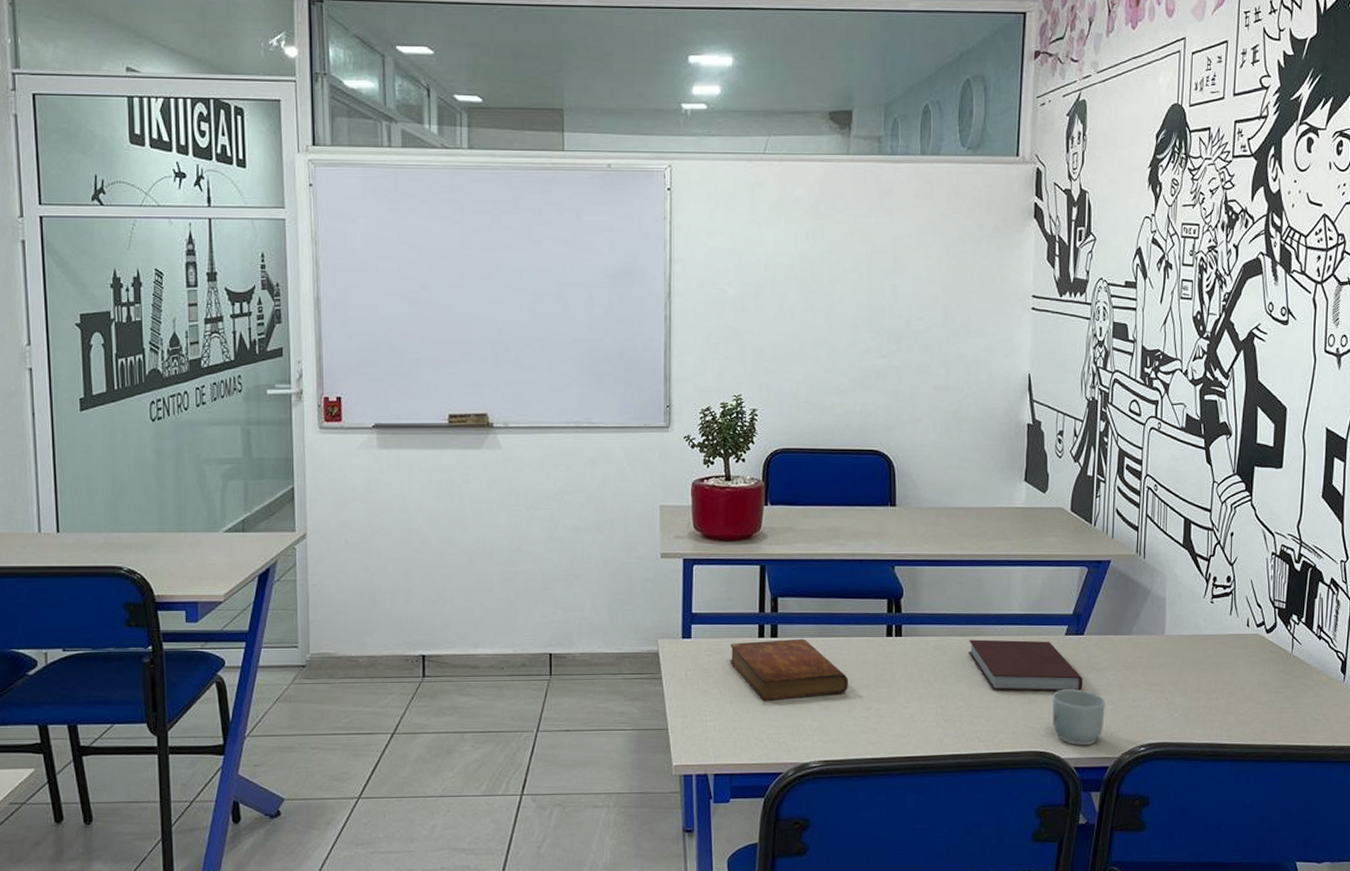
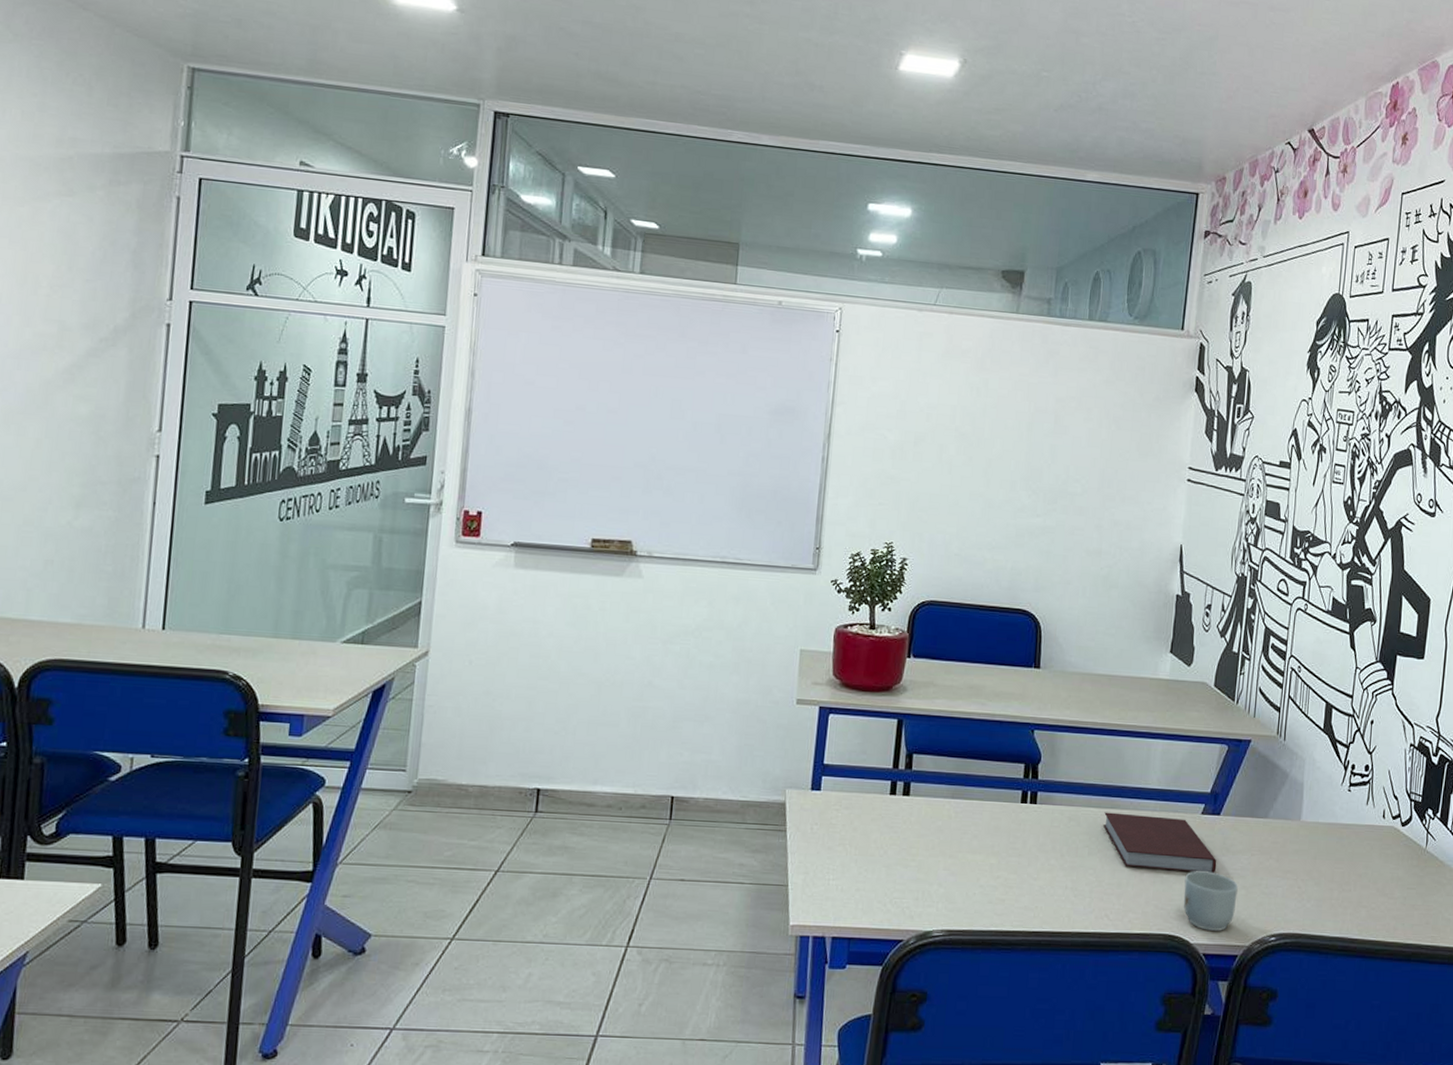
bible: present [730,638,849,700] -> none [858,798,979,862]

